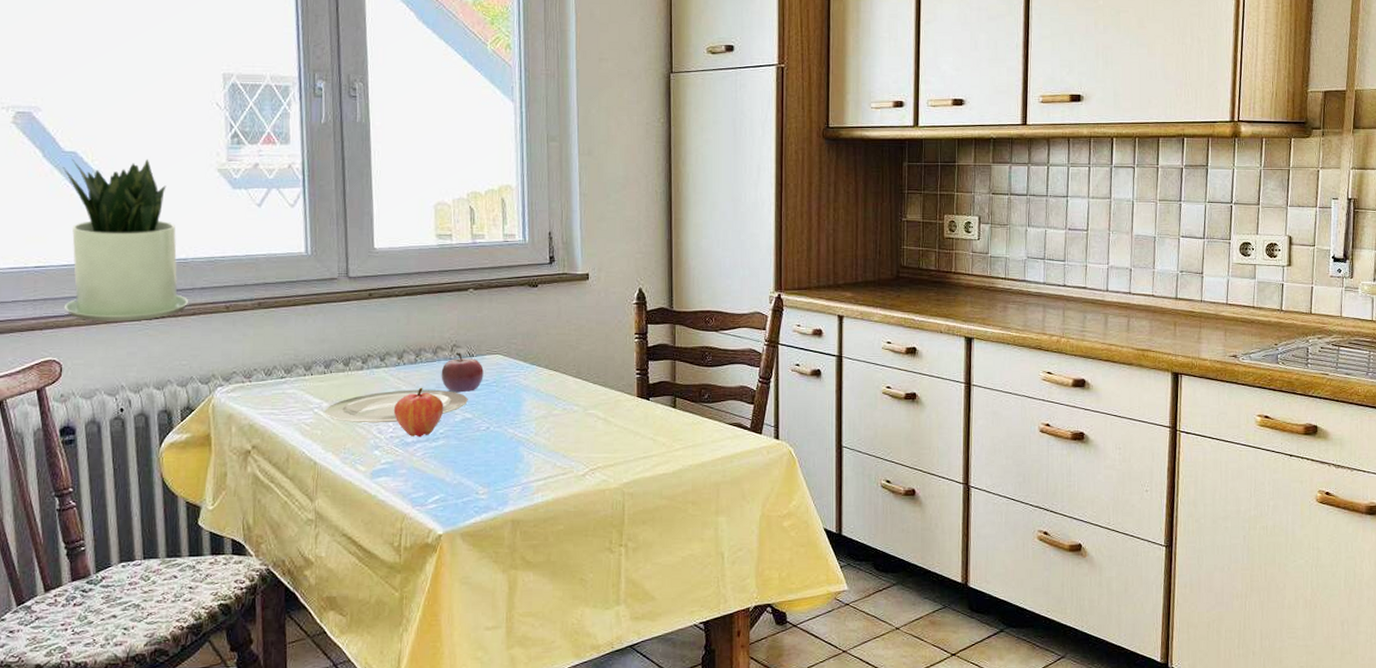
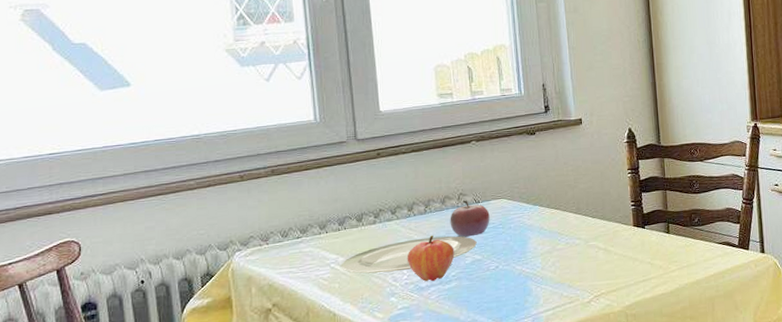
planter: present [62,159,189,322] -> none [72,45,204,200]

